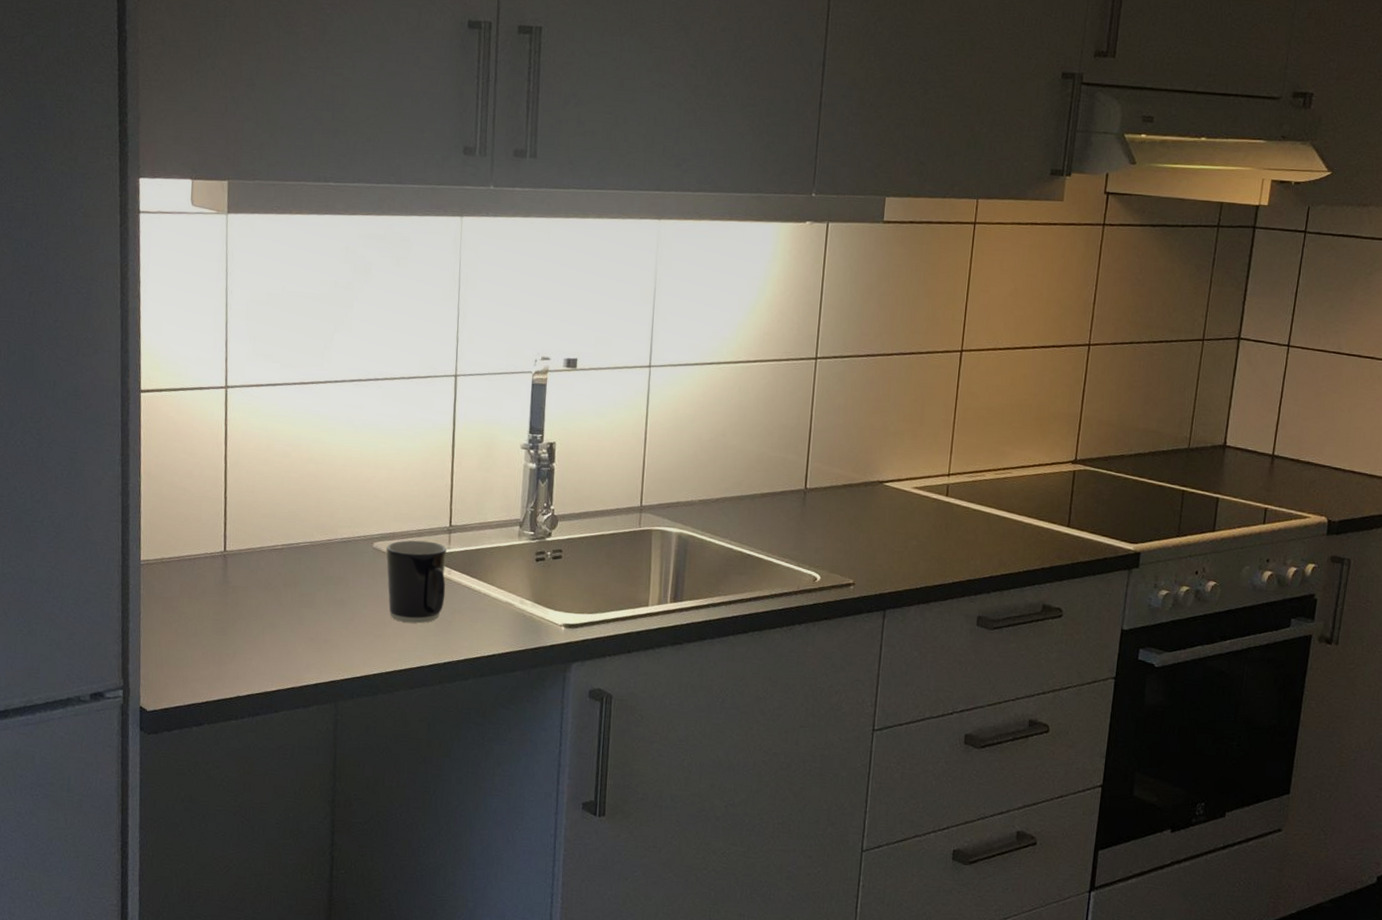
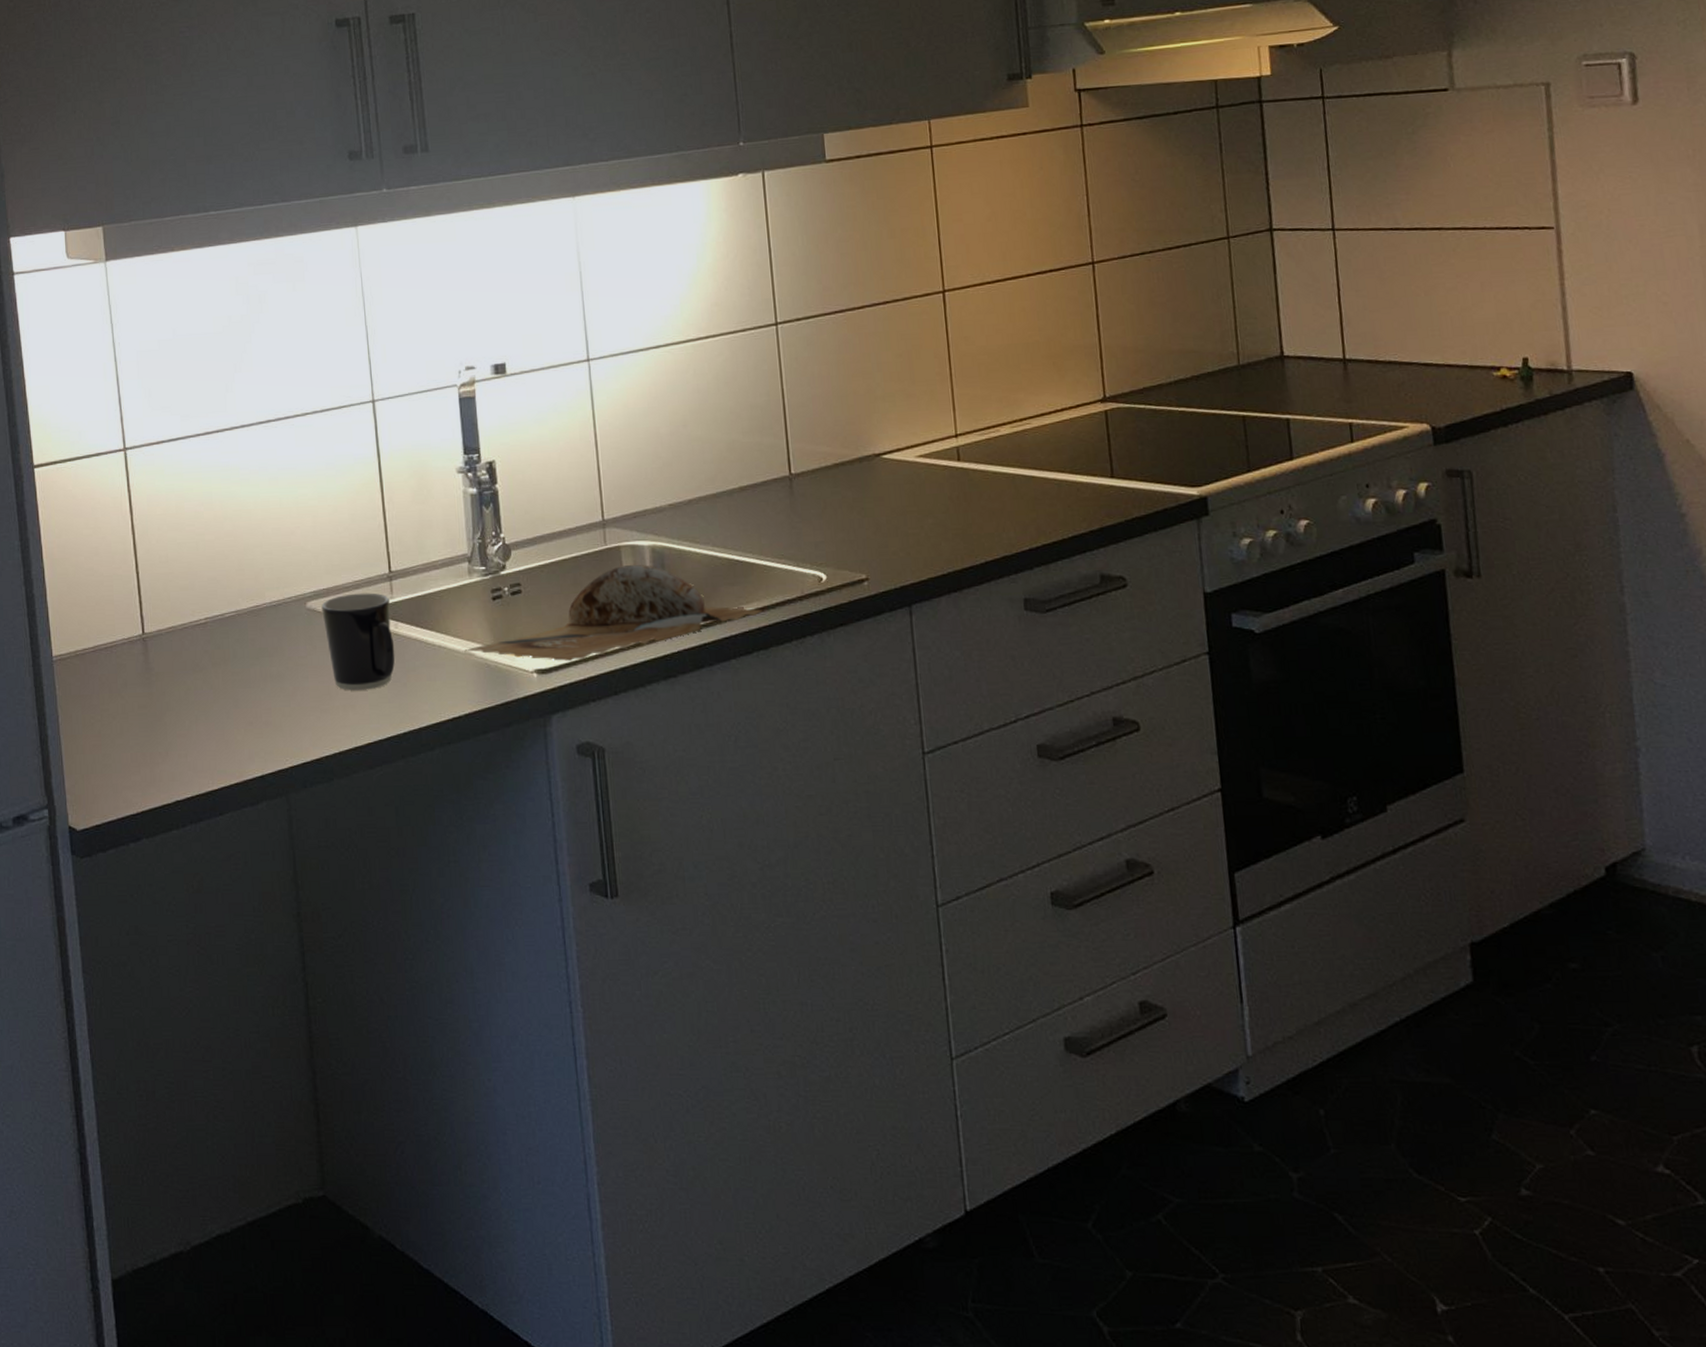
chopping board: none [503,546,764,620] -> present [462,564,764,661]

